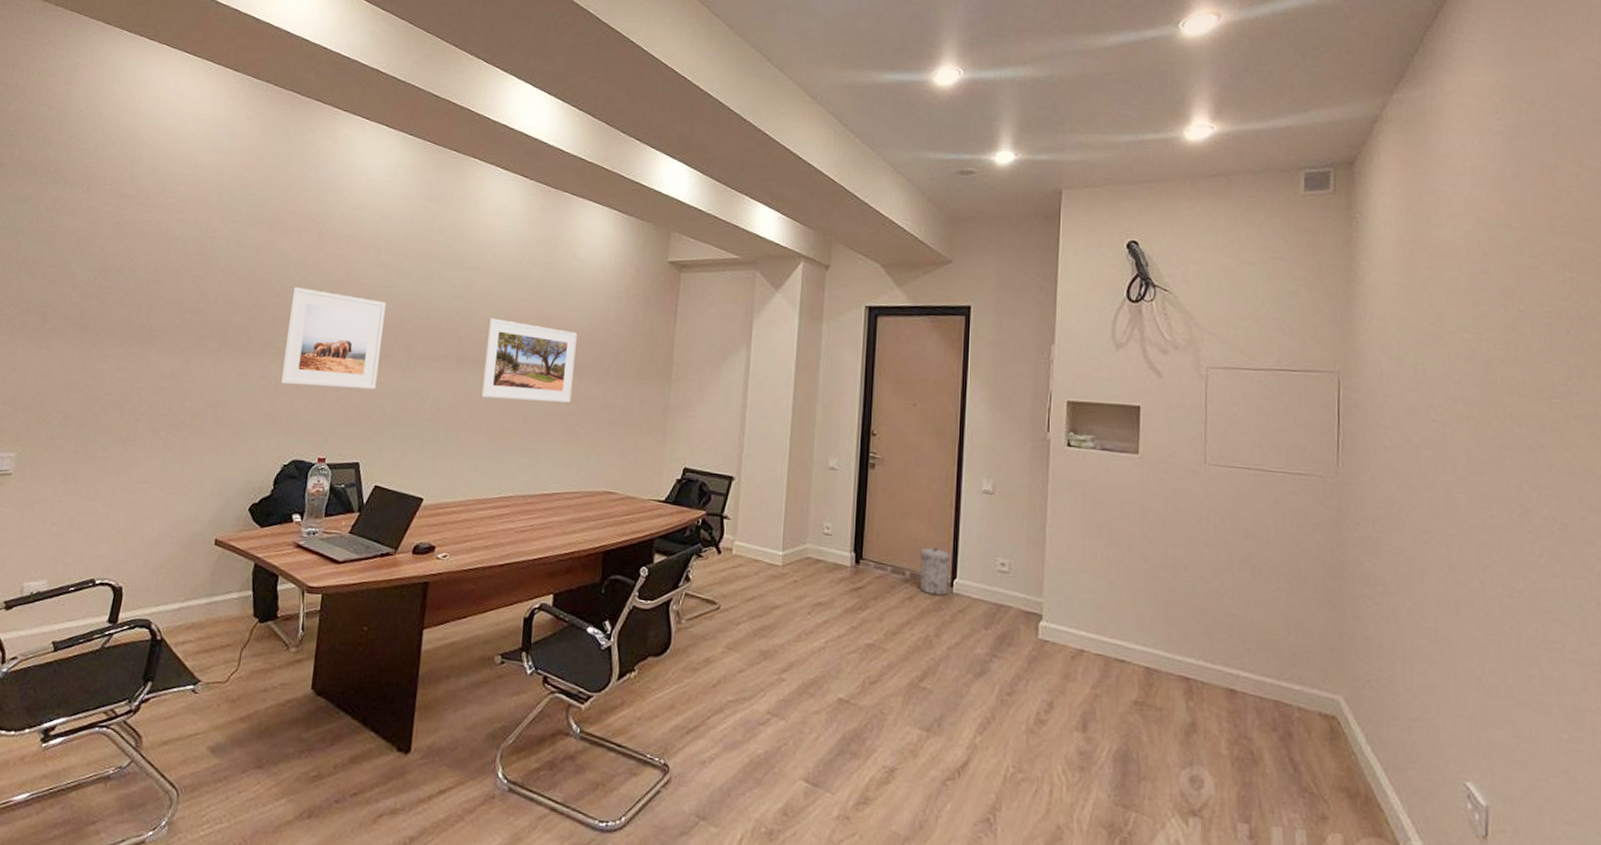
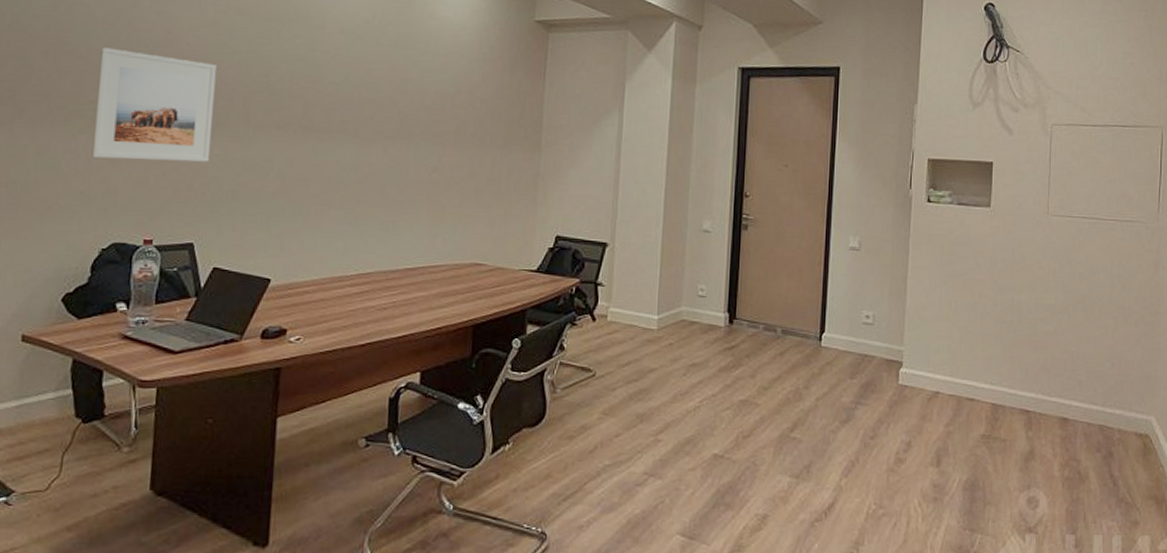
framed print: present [480,317,577,403] -> none [331,81,438,172]
trash can: present [920,547,952,596] -> none [790,304,820,350]

